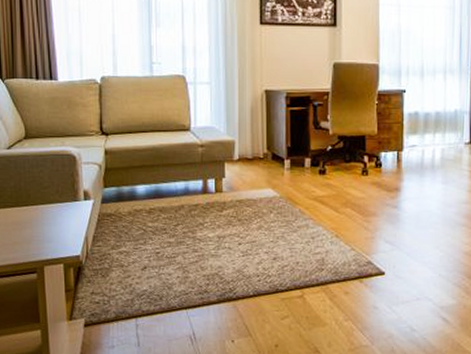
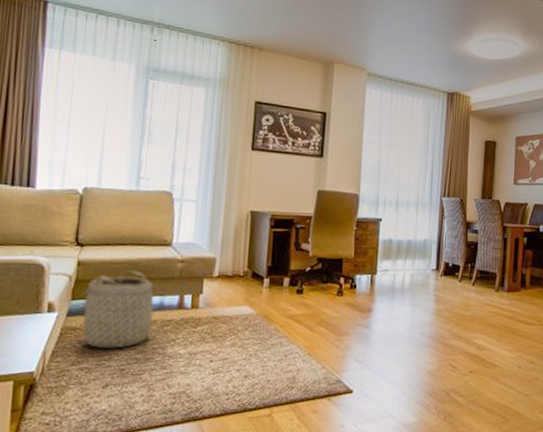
basket: none [110,156,192,234] -> present [74,270,166,350]

